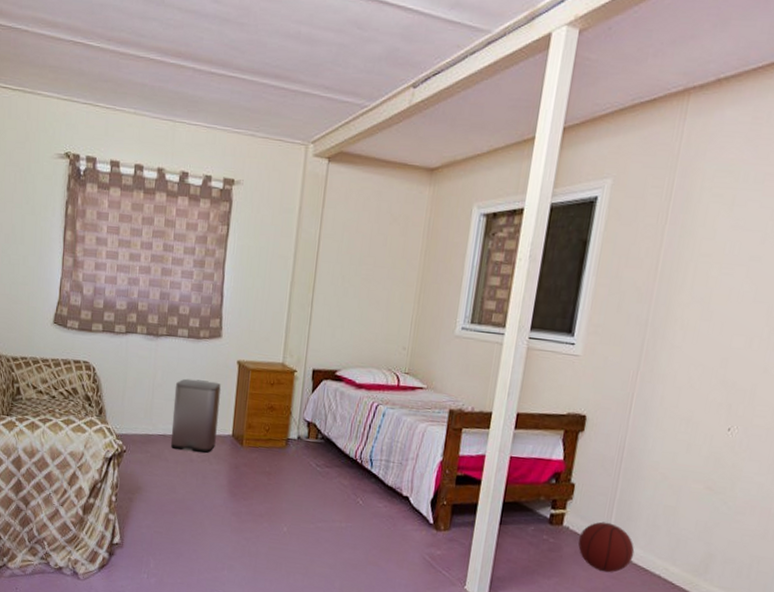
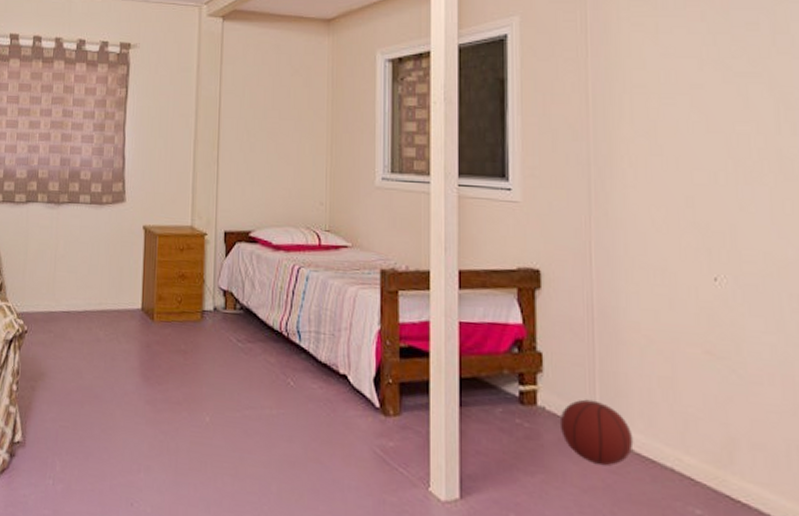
pedal bin: present [171,378,221,454] -> none [76,248,127,331]

